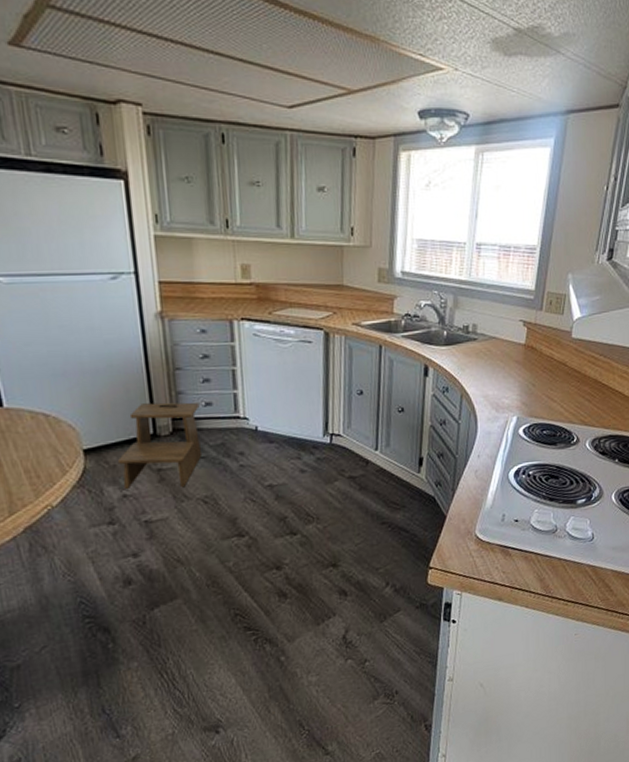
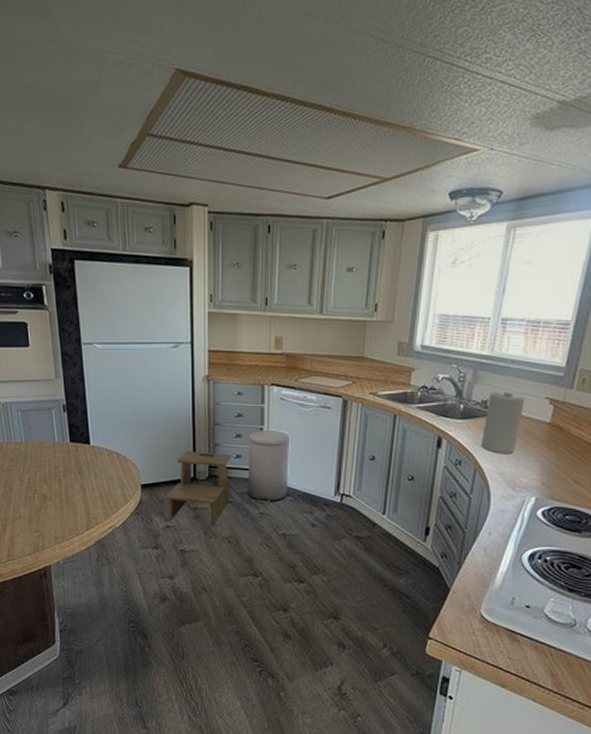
pedal bin: none [219,370,271,455] -> present [247,429,291,504]
paper towel holder: none [465,316,502,378] -> present [480,391,525,455]

